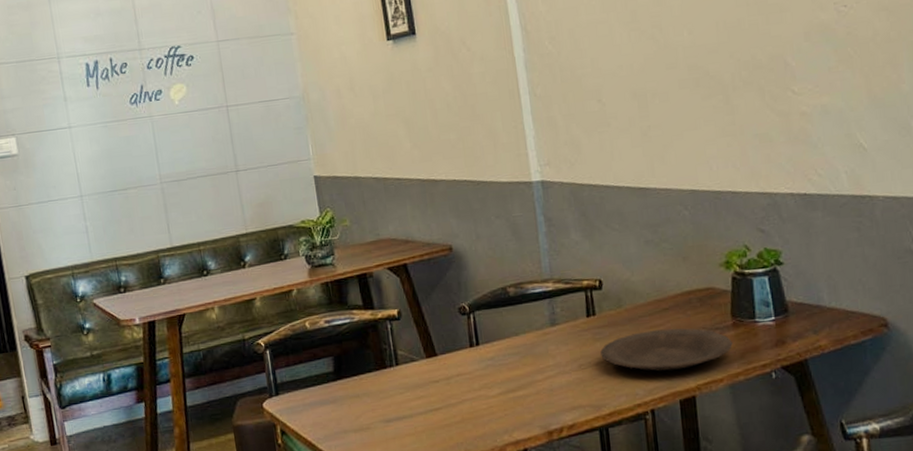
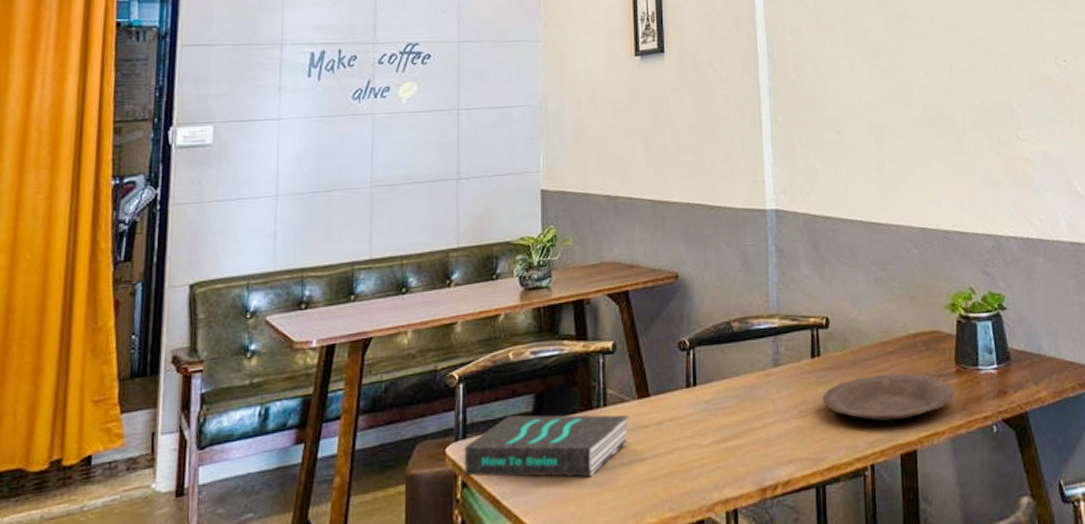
book: none [278,372,422,426] -> present [464,415,629,477]

